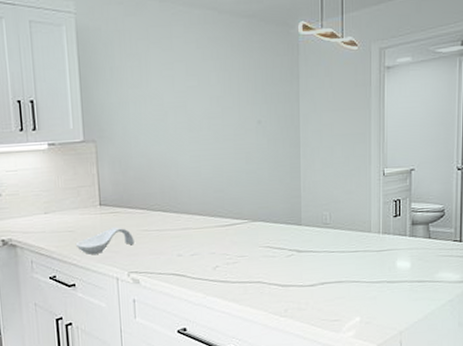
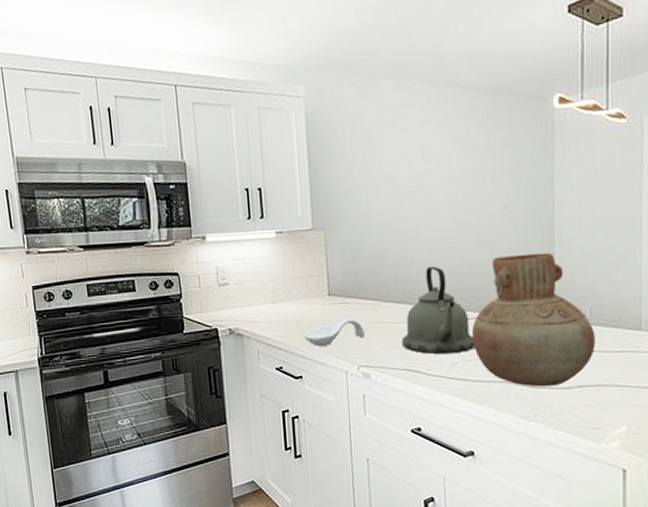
kettle: none [168,176,233,259] -> present [402,266,475,355]
vase: none [230,164,334,286] -> present [471,252,595,387]

